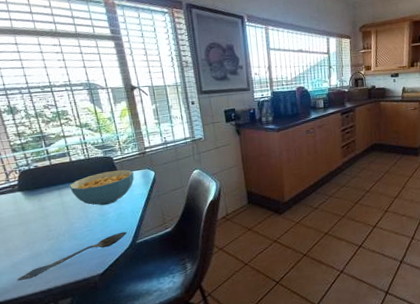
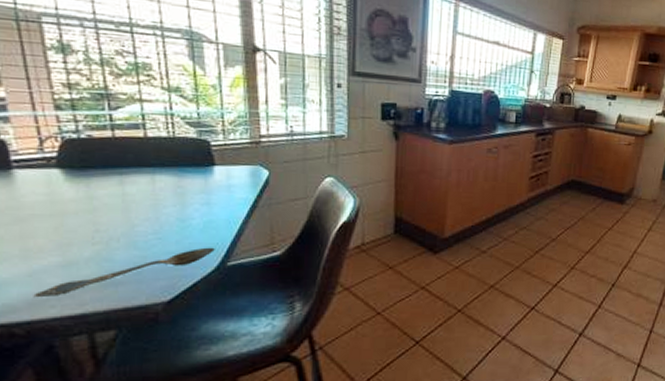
cereal bowl: present [69,169,134,206] -> none [137,160,238,207]

